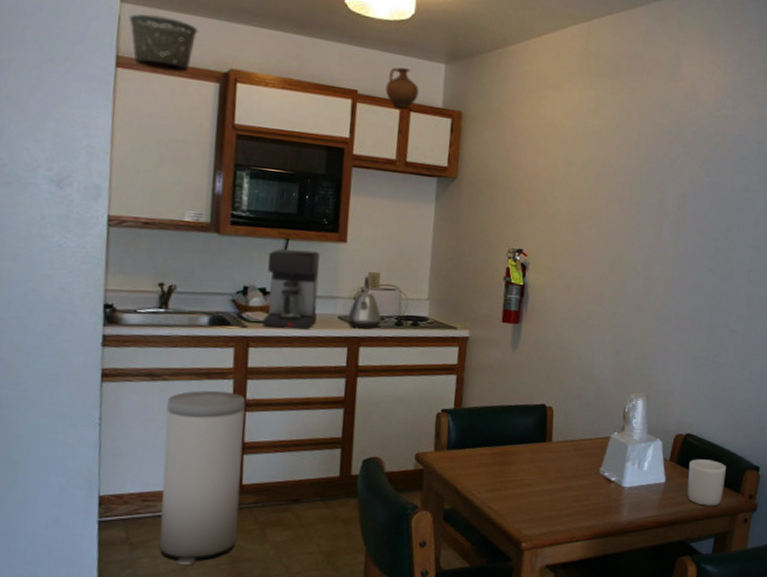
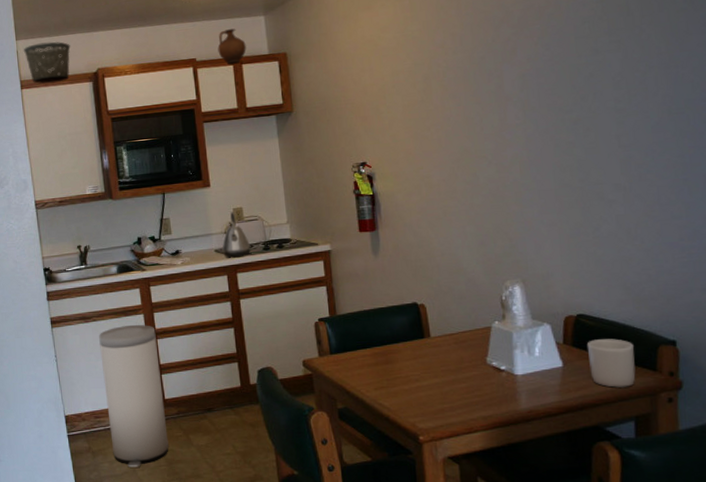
coffee maker: present [262,248,320,331] -> none [151,199,198,269]

